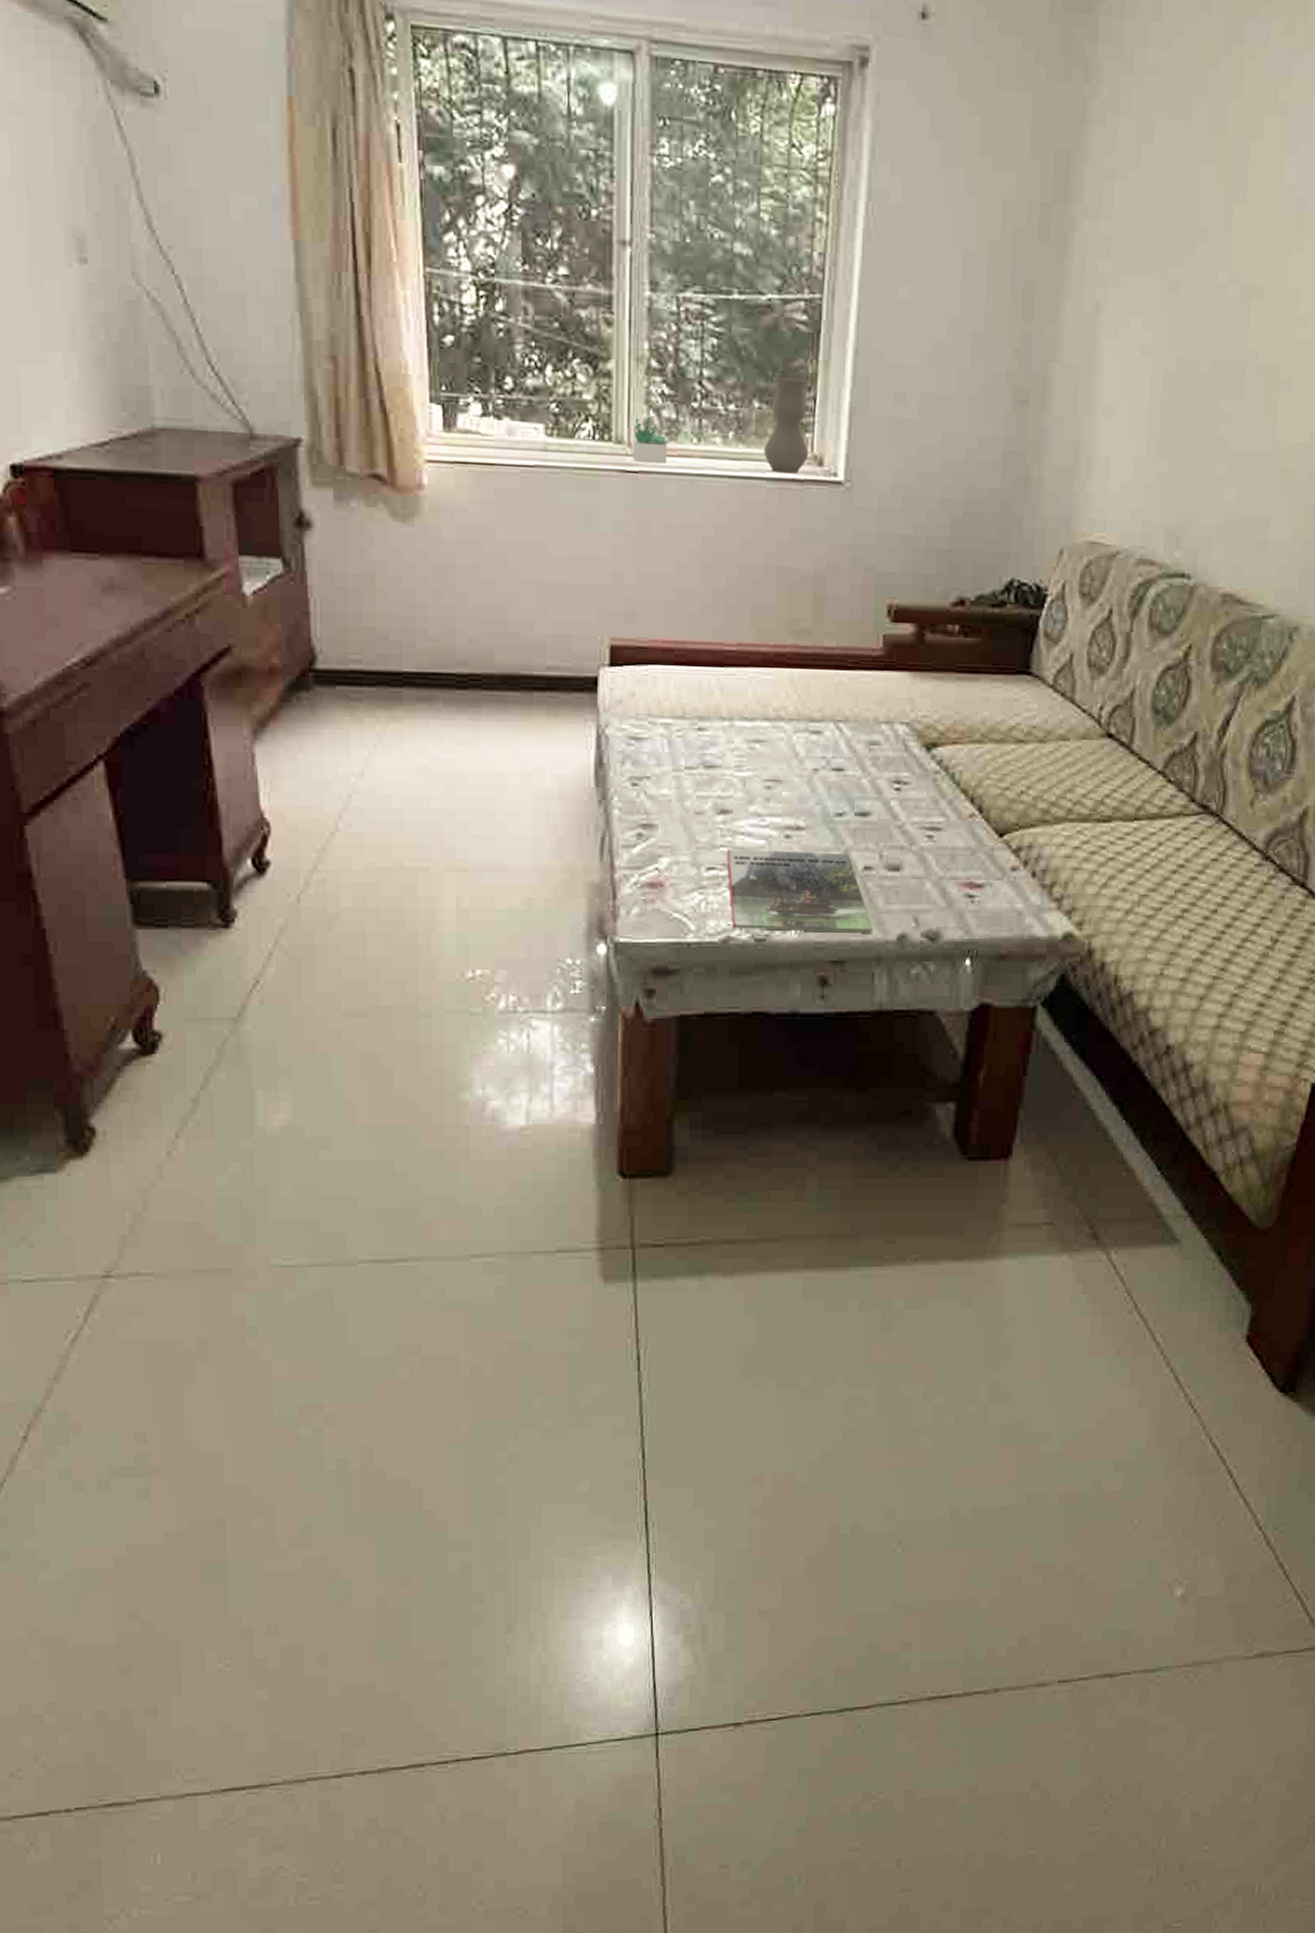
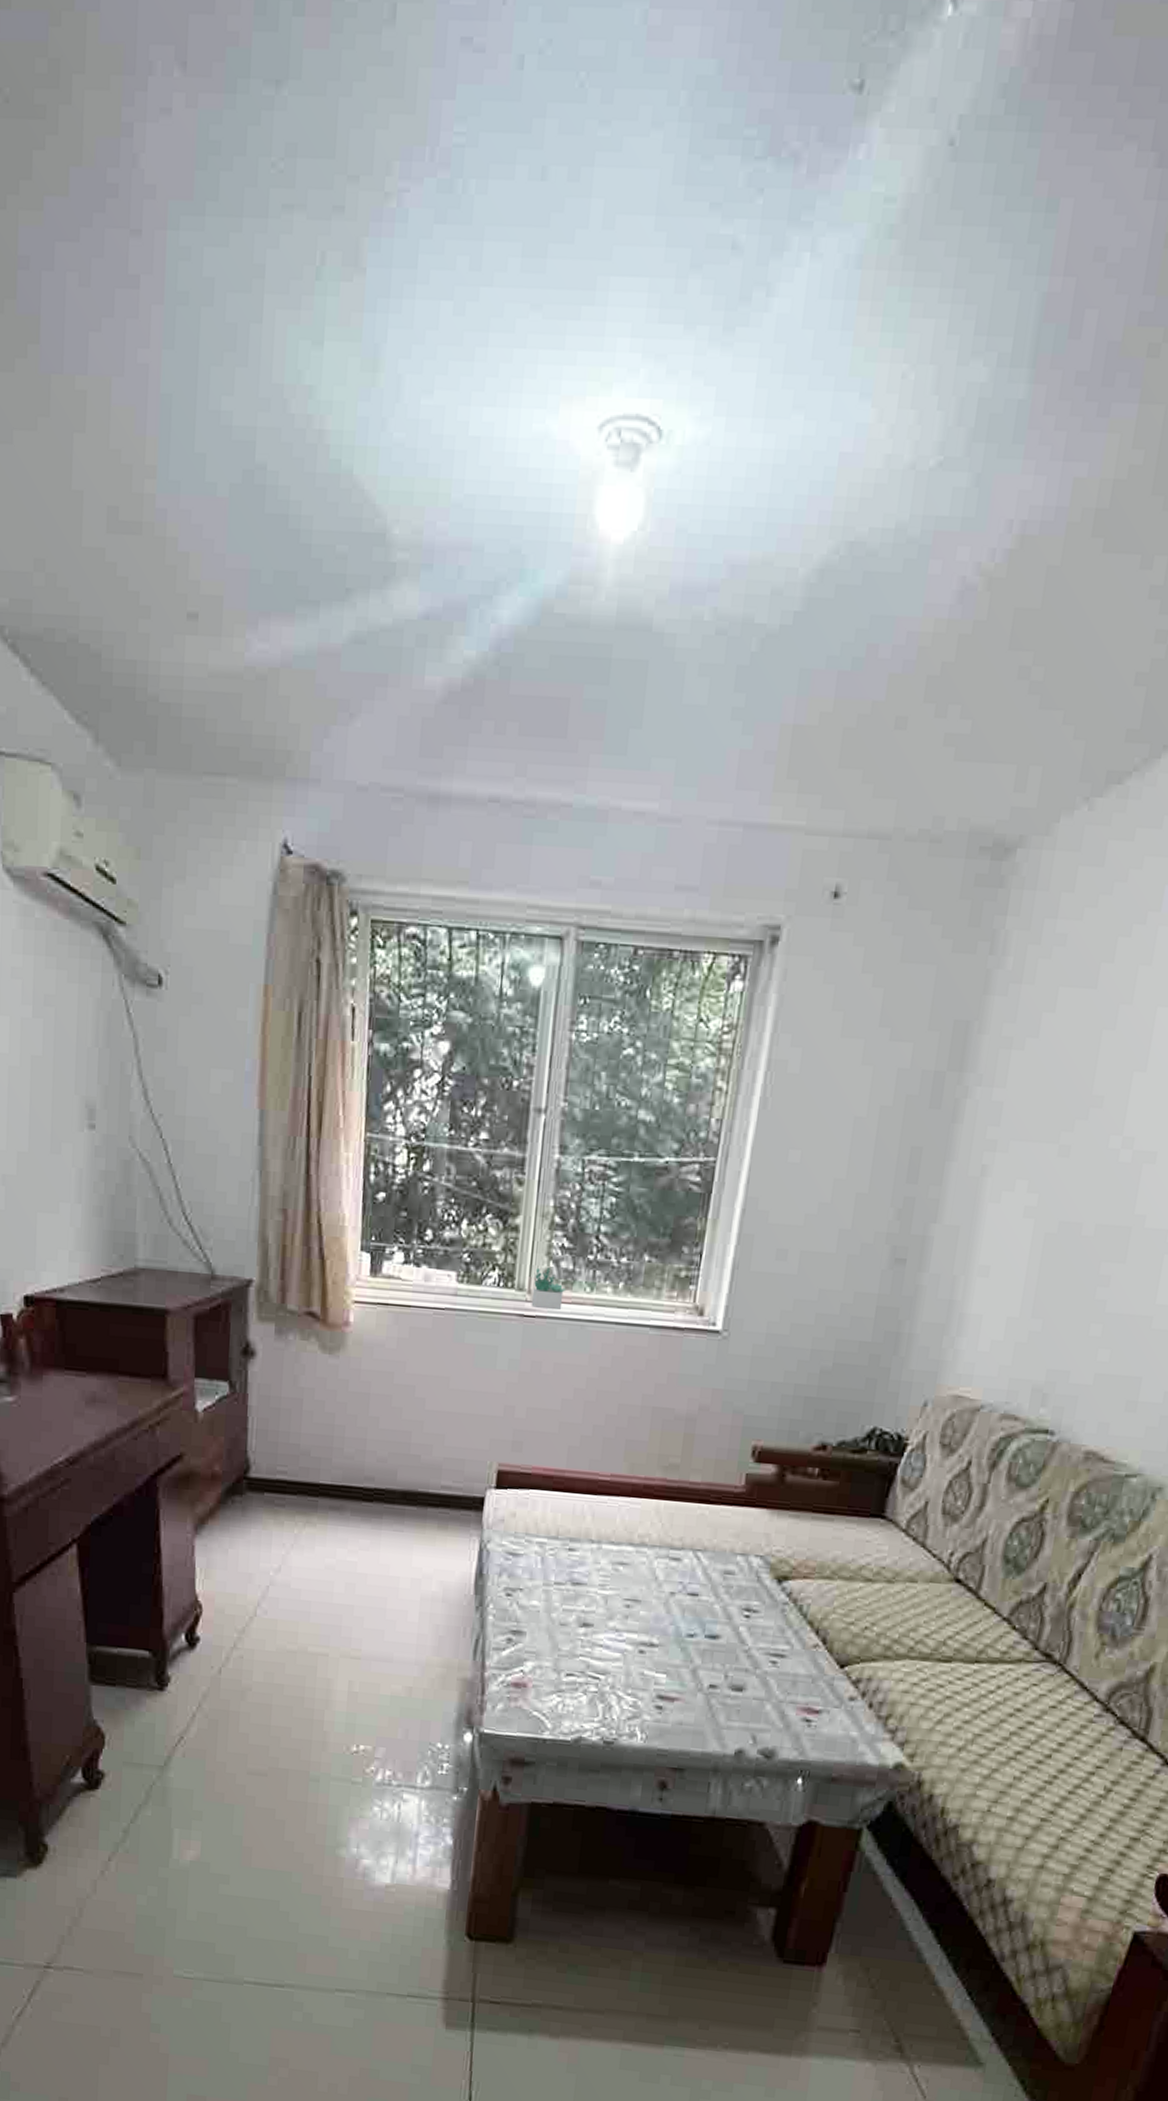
magazine: present [727,849,872,933] -> none [584,1658,713,1746]
vase: present [764,377,812,474] -> none [649,1233,699,1322]

